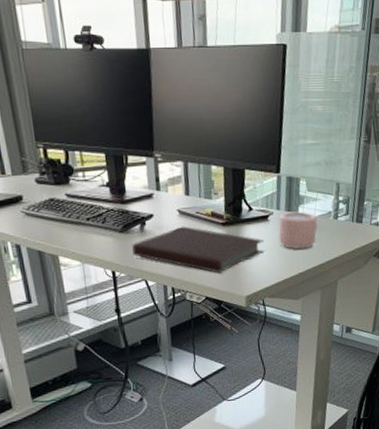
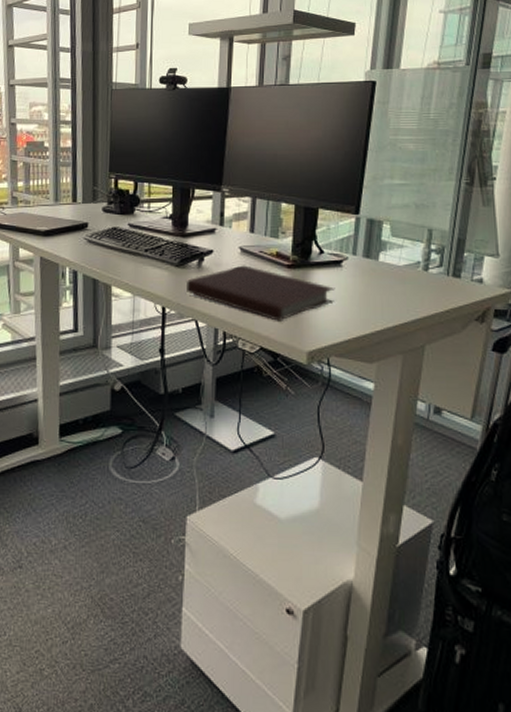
mug: present [279,211,318,250] -> none [353,258,403,303]

